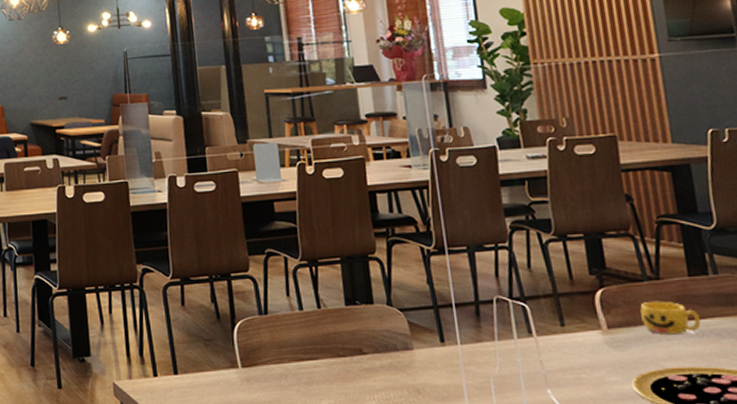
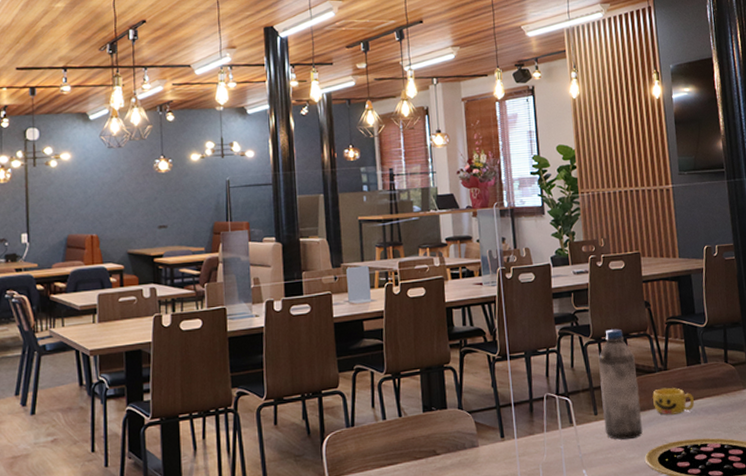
water bottle: none [563,226,628,360] -> present [598,329,643,440]

